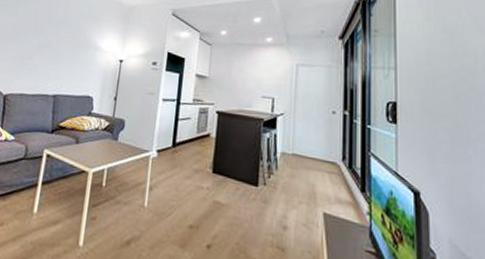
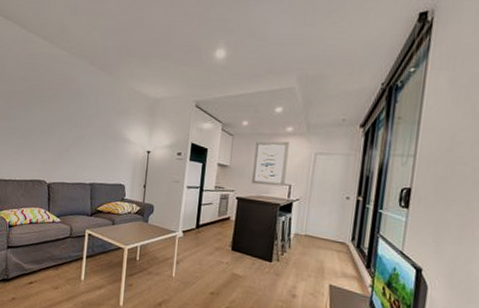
wall art: none [233,51,270,100] -> present [252,141,290,187]

